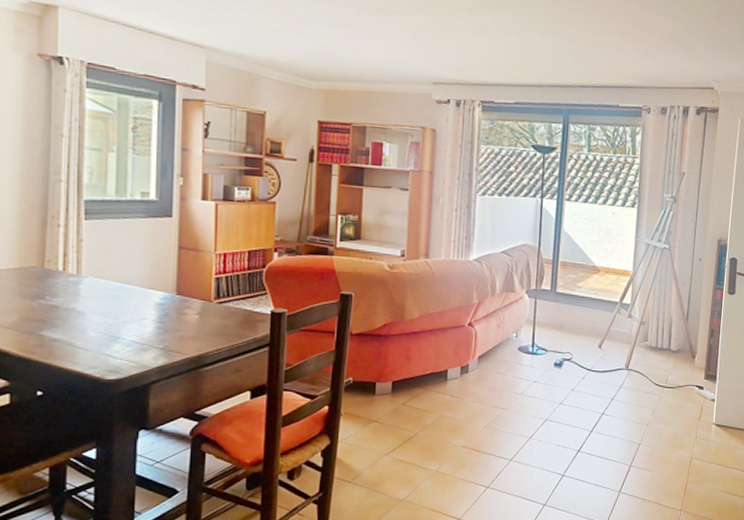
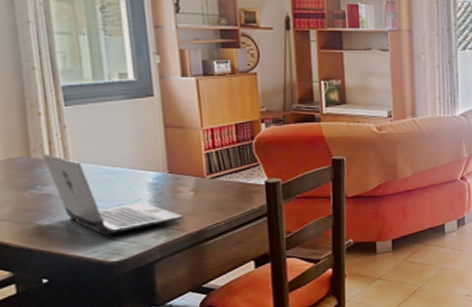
laptop: none [55,264,187,353] -> present [41,153,185,236]

